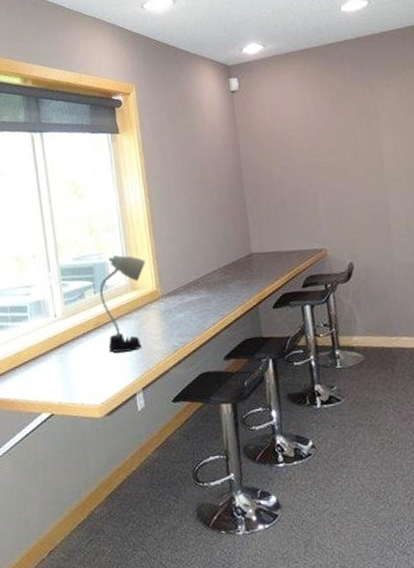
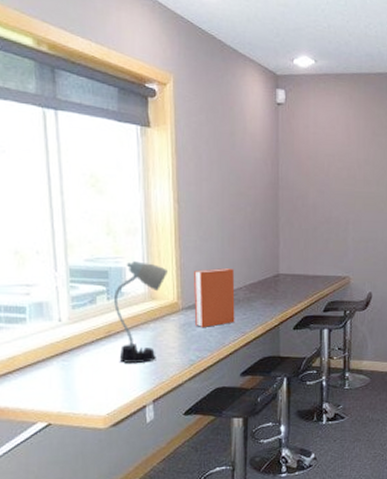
book: none [169,253,213,313] -> present [194,268,235,327]

